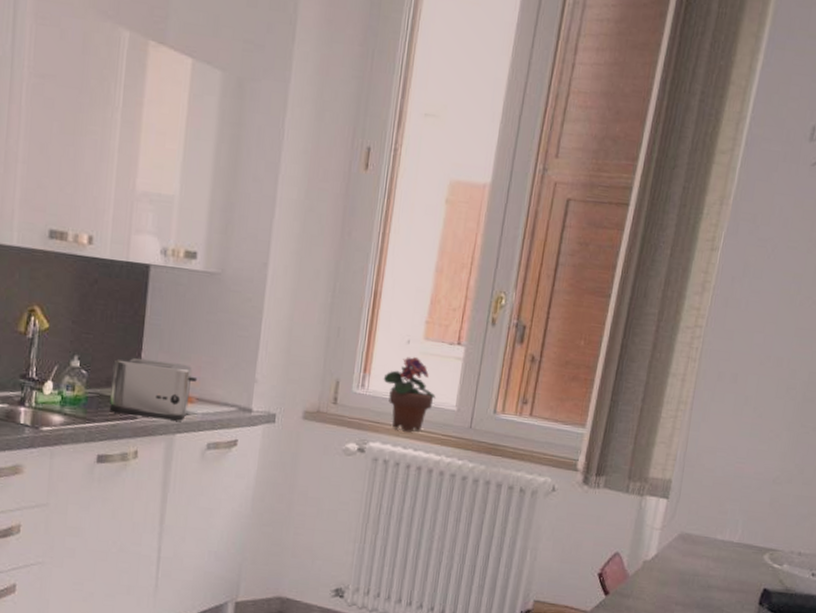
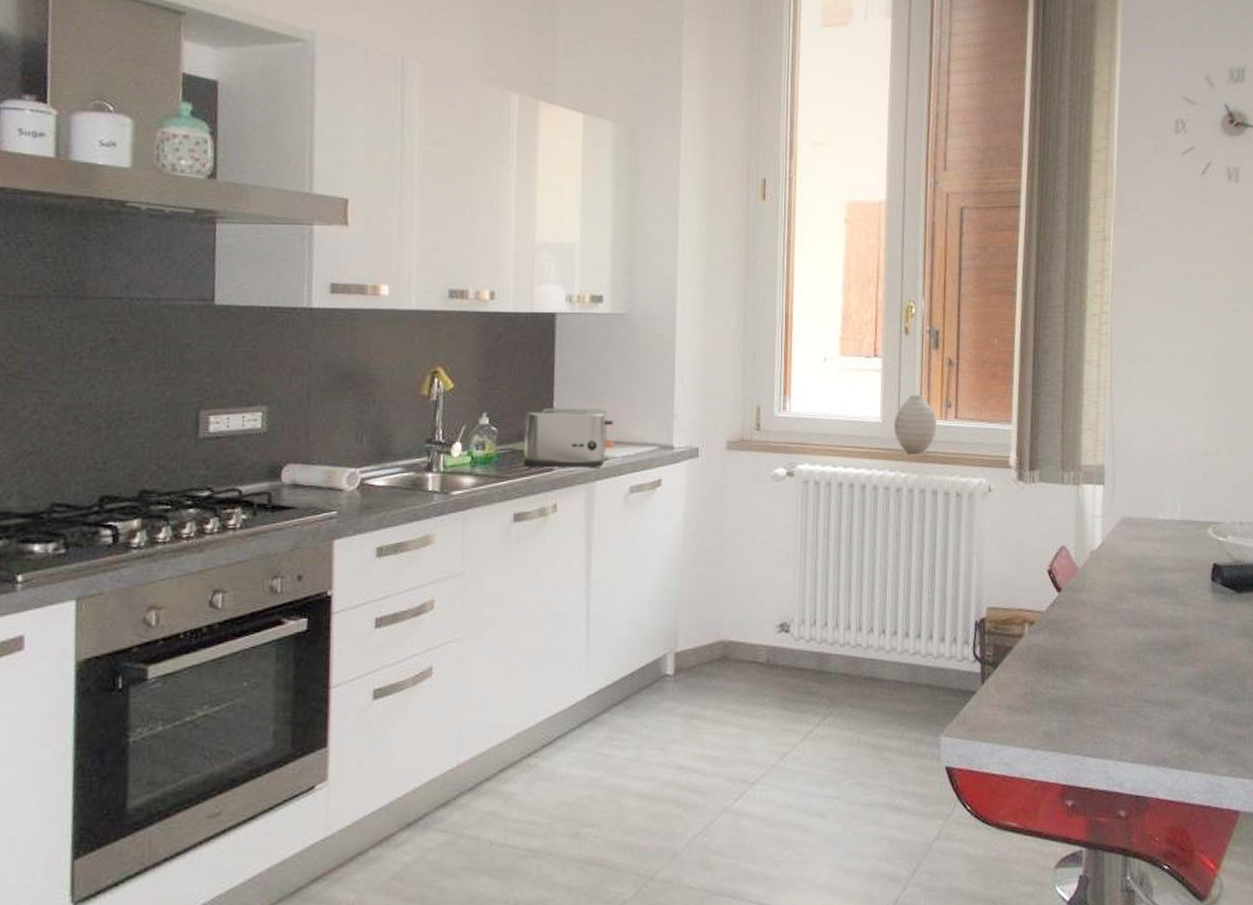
potted flower: present [383,356,436,432] -> none [804,374,859,449]
vase: none [467,386,511,447] -> present [893,394,937,454]

